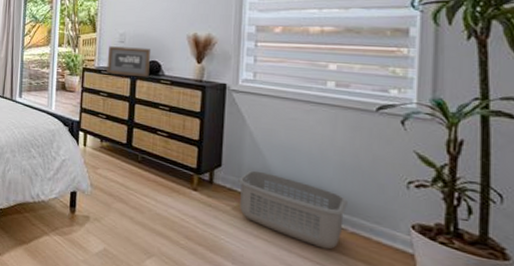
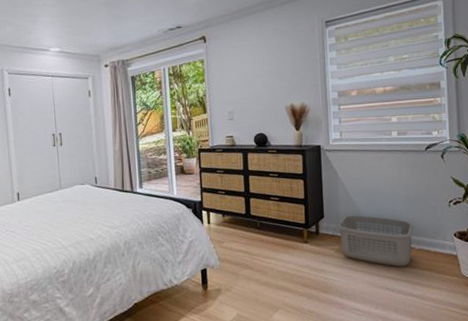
picture frame: present [106,46,151,78] -> none [219,122,258,151]

